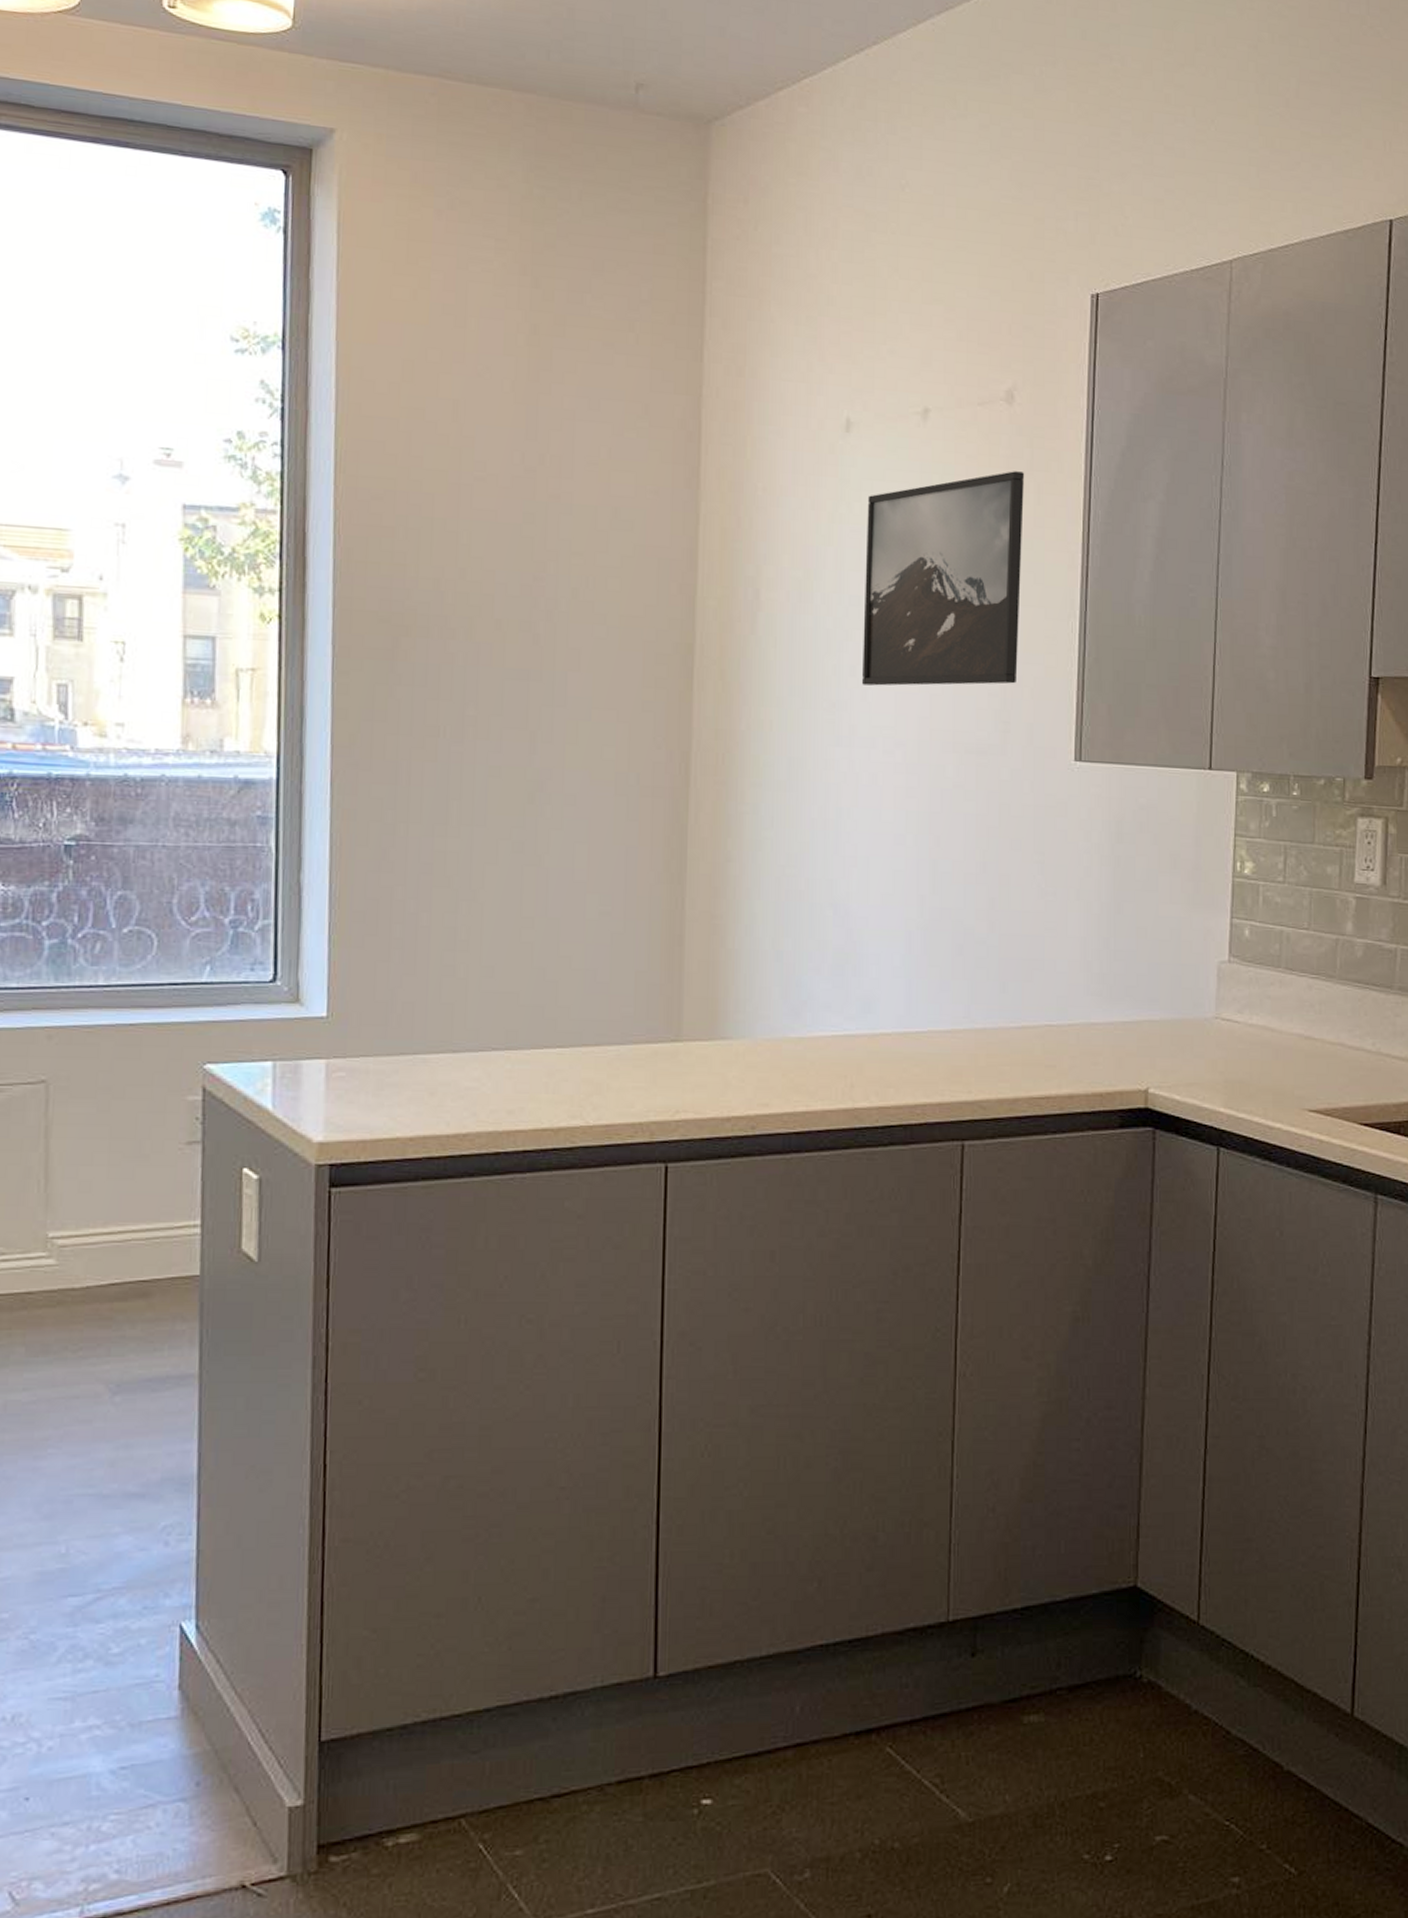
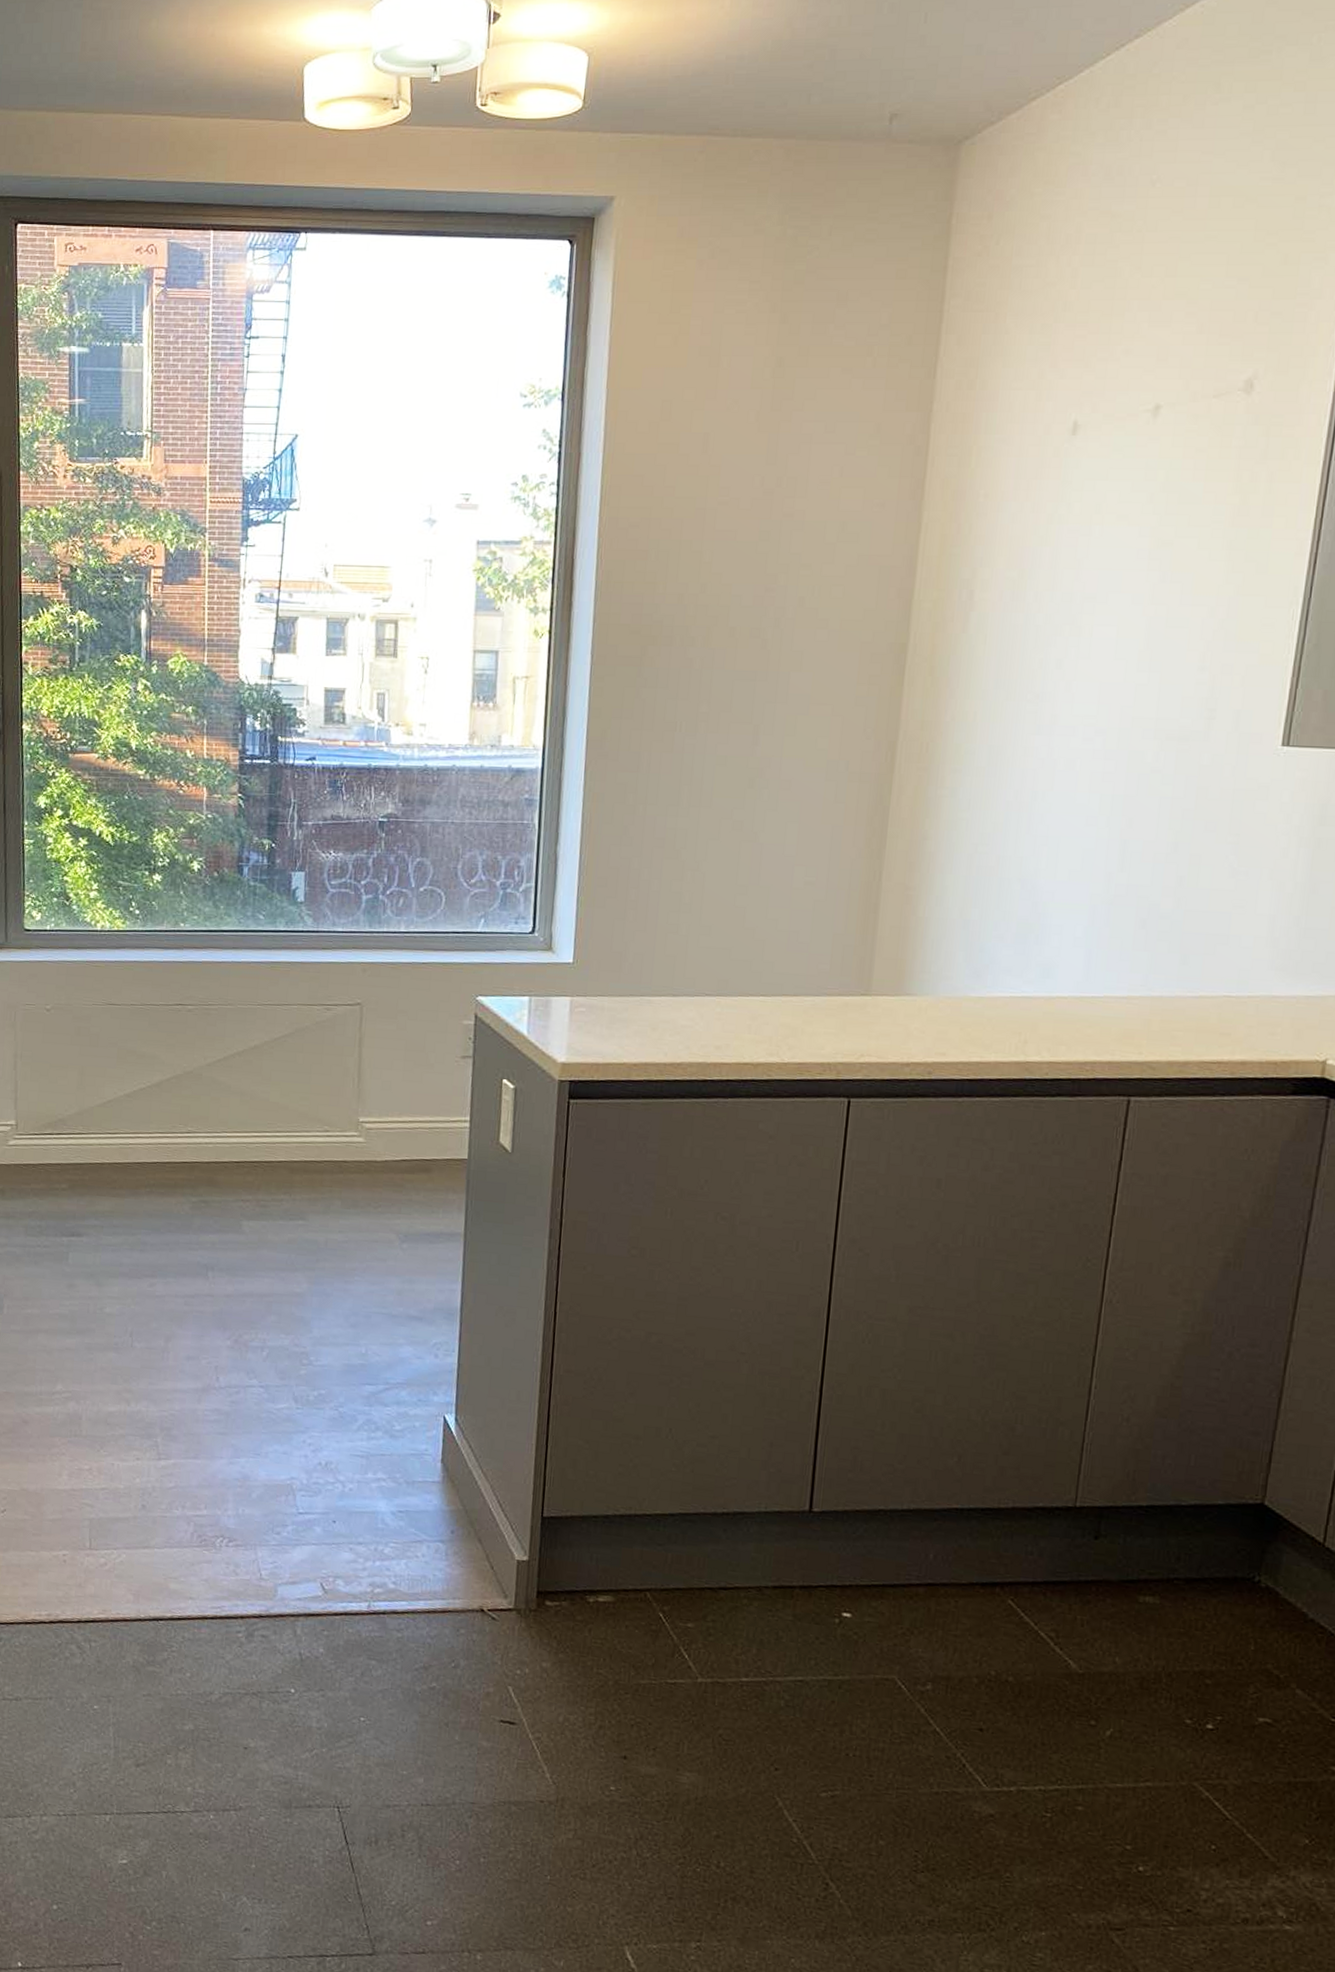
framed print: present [862,471,1025,686] -> none [1068,461,1258,678]

